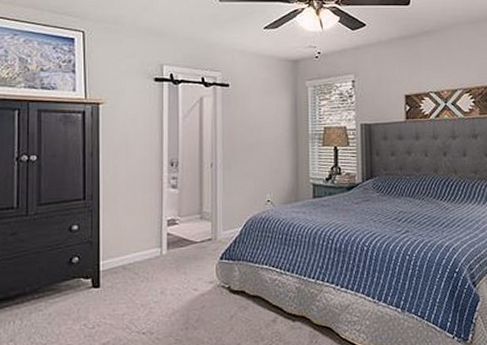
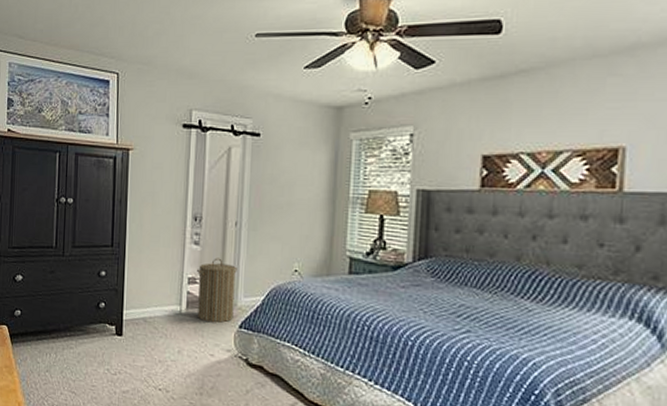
laundry hamper: none [176,198,215,259] -> present [197,257,237,323]

